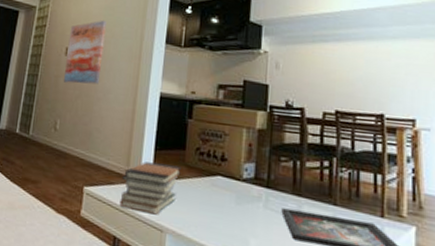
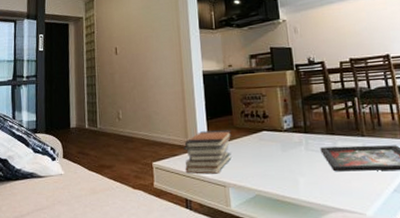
wall art: present [63,20,107,85] -> none [116,18,149,78]

